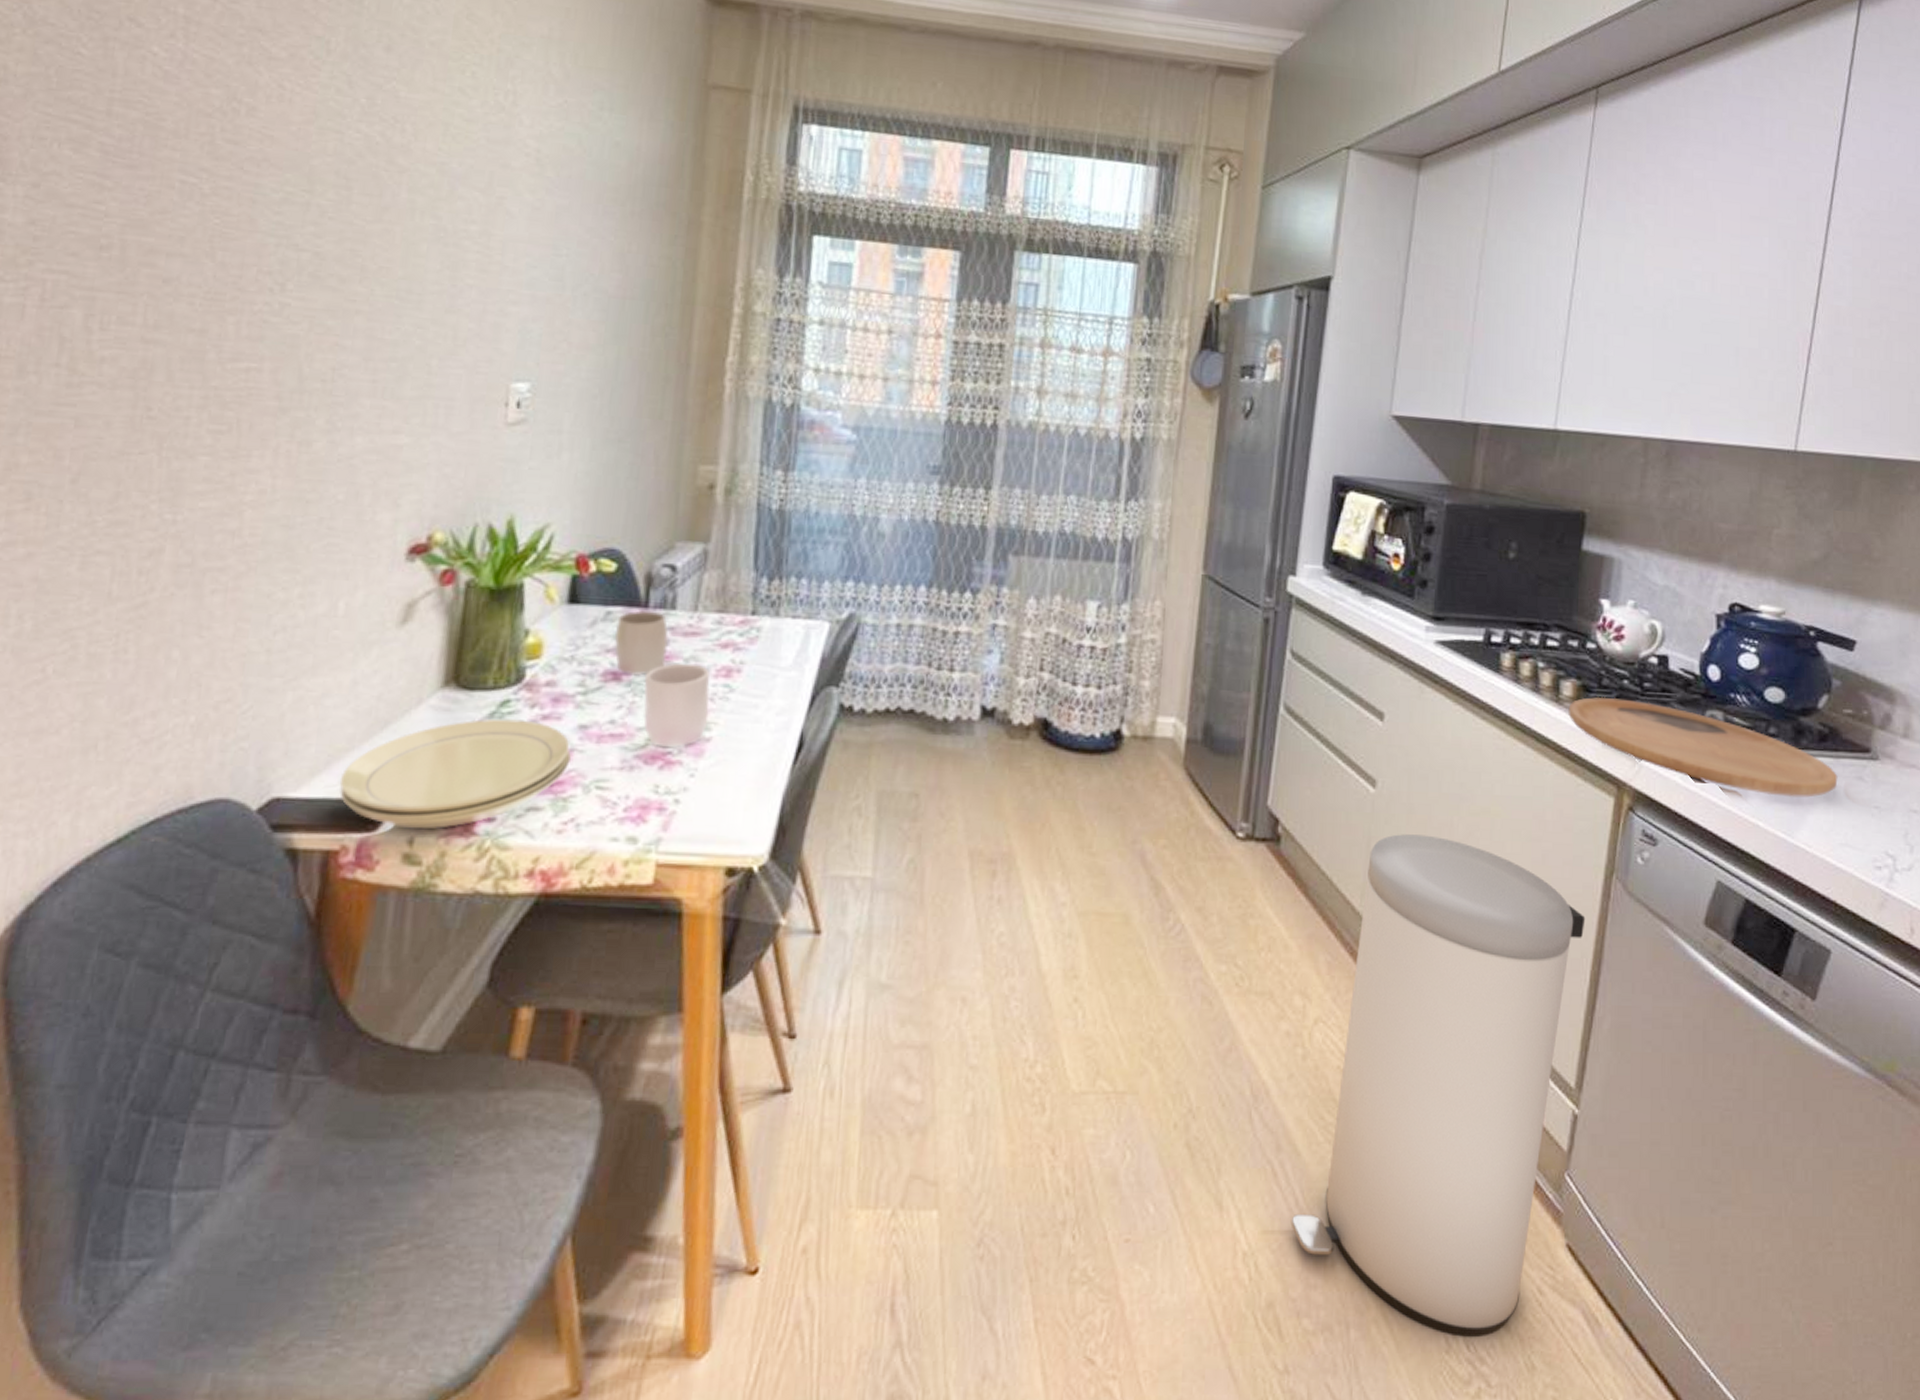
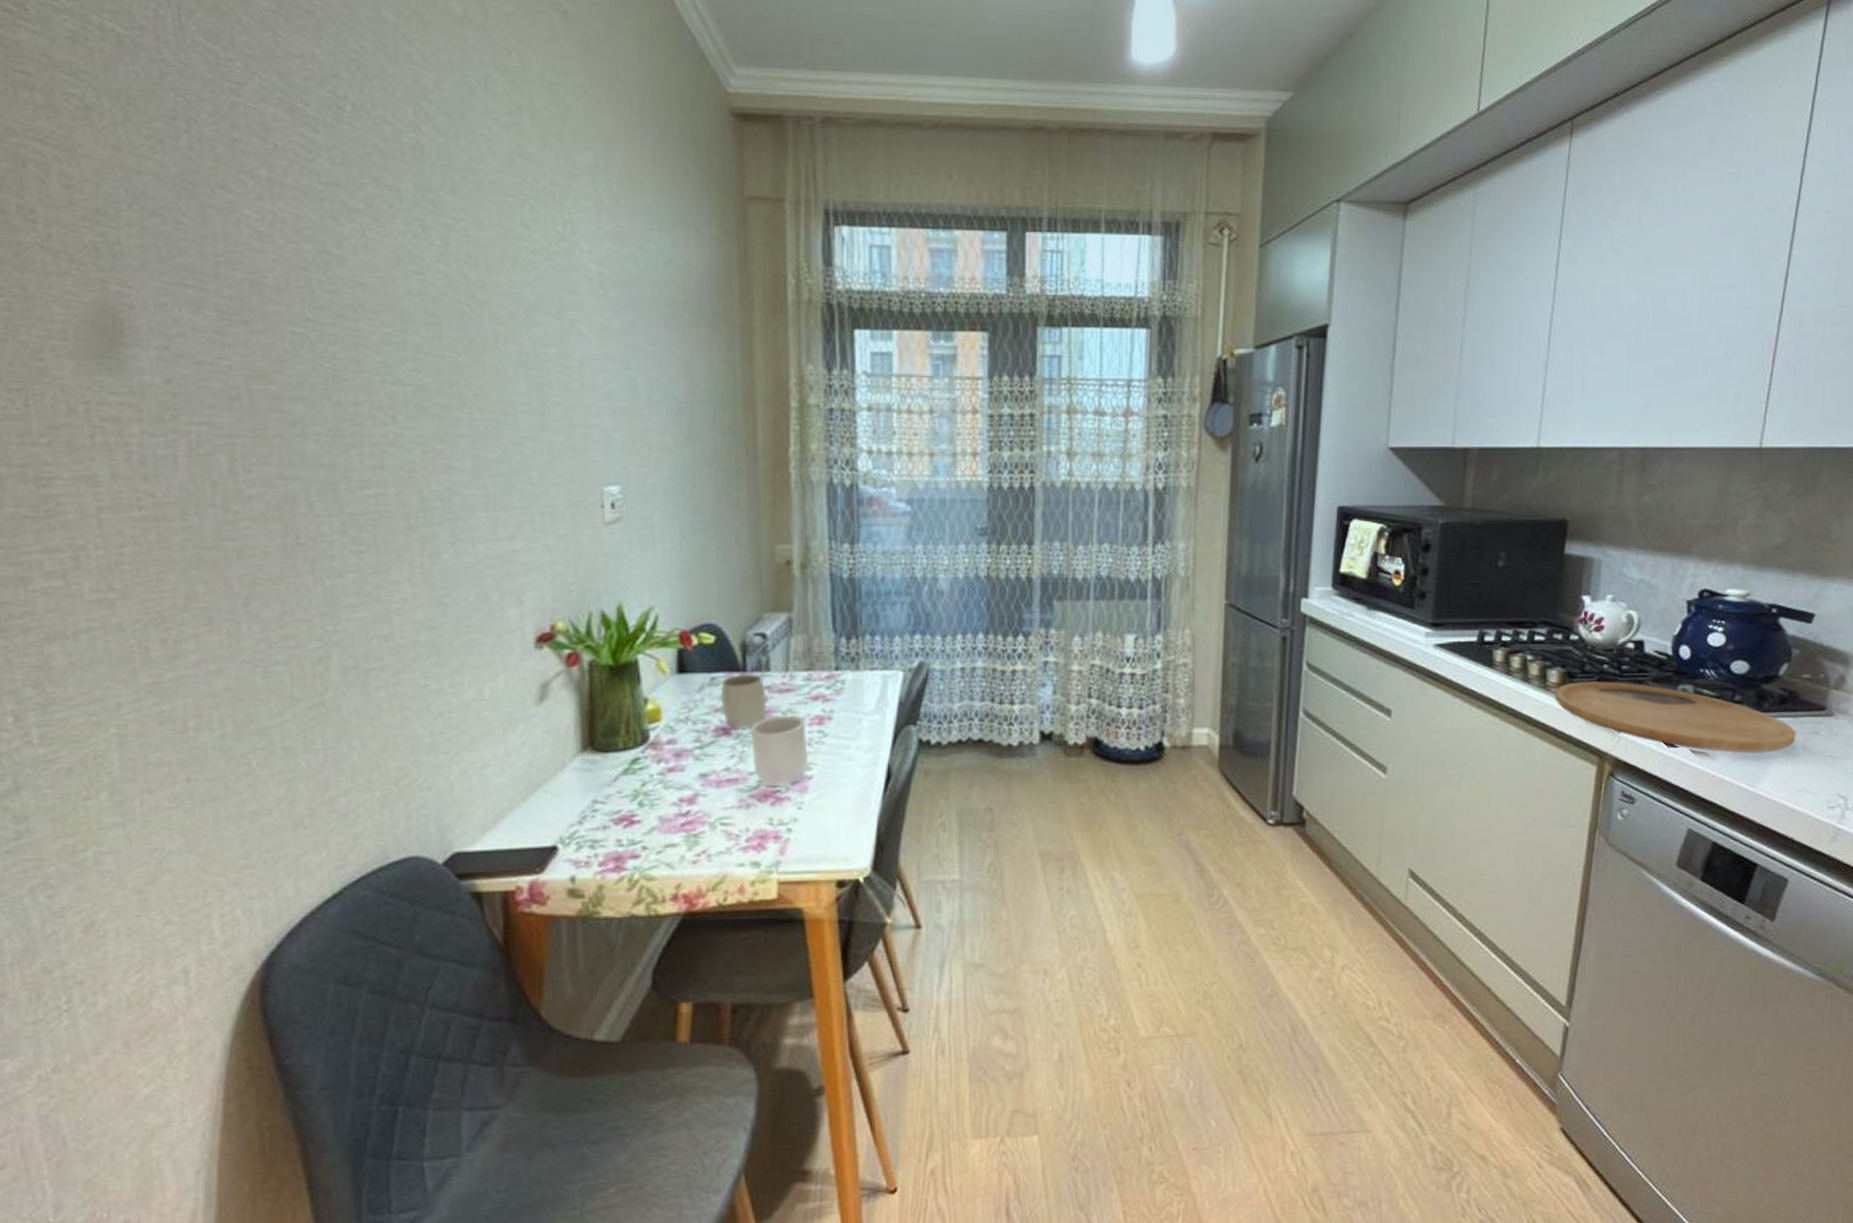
plate: present [339,718,571,830] -> none [507,773,696,869]
pedal bin: present [1290,834,1586,1338] -> none [1329,810,1573,1205]

